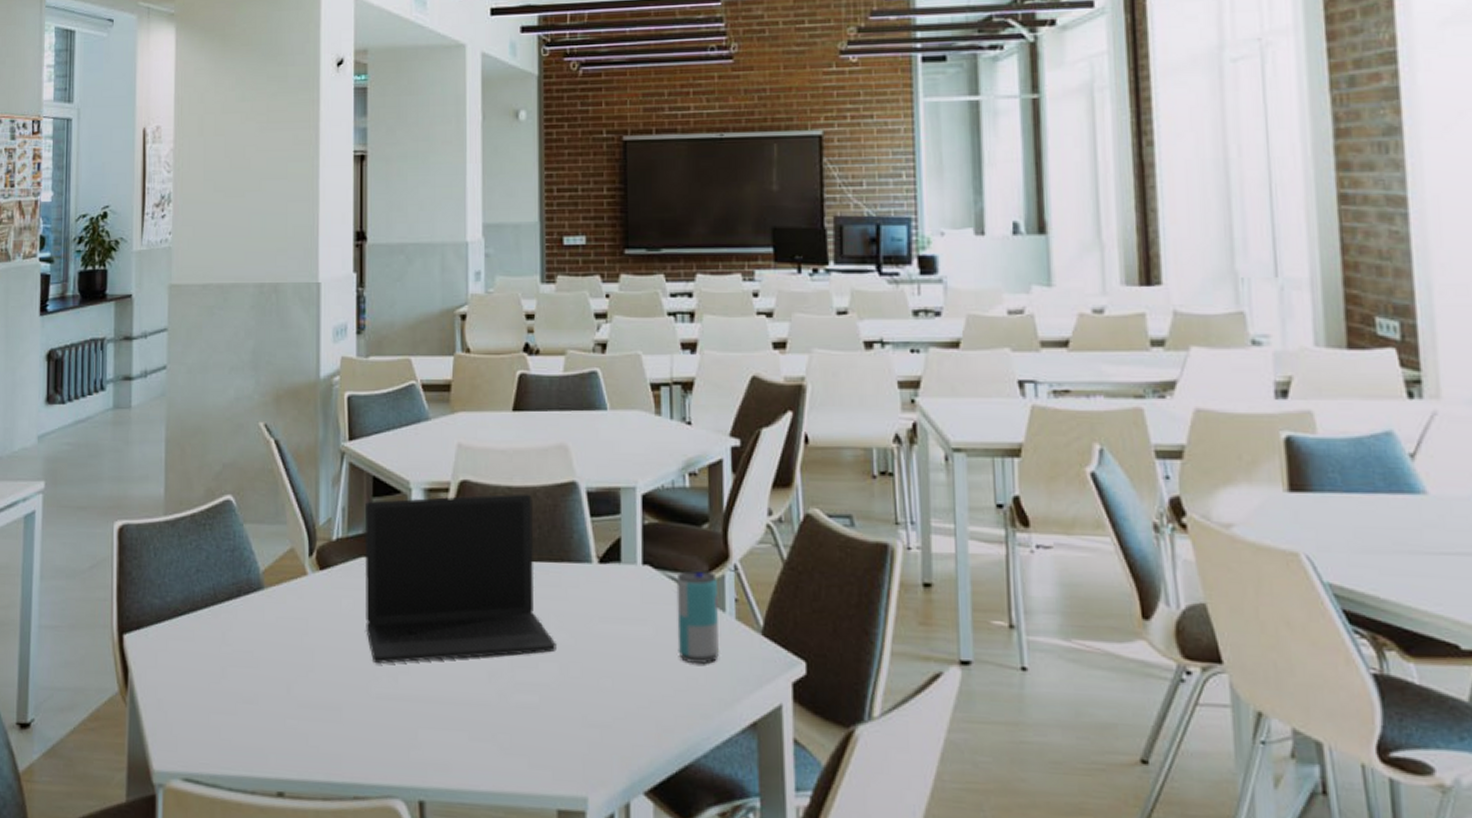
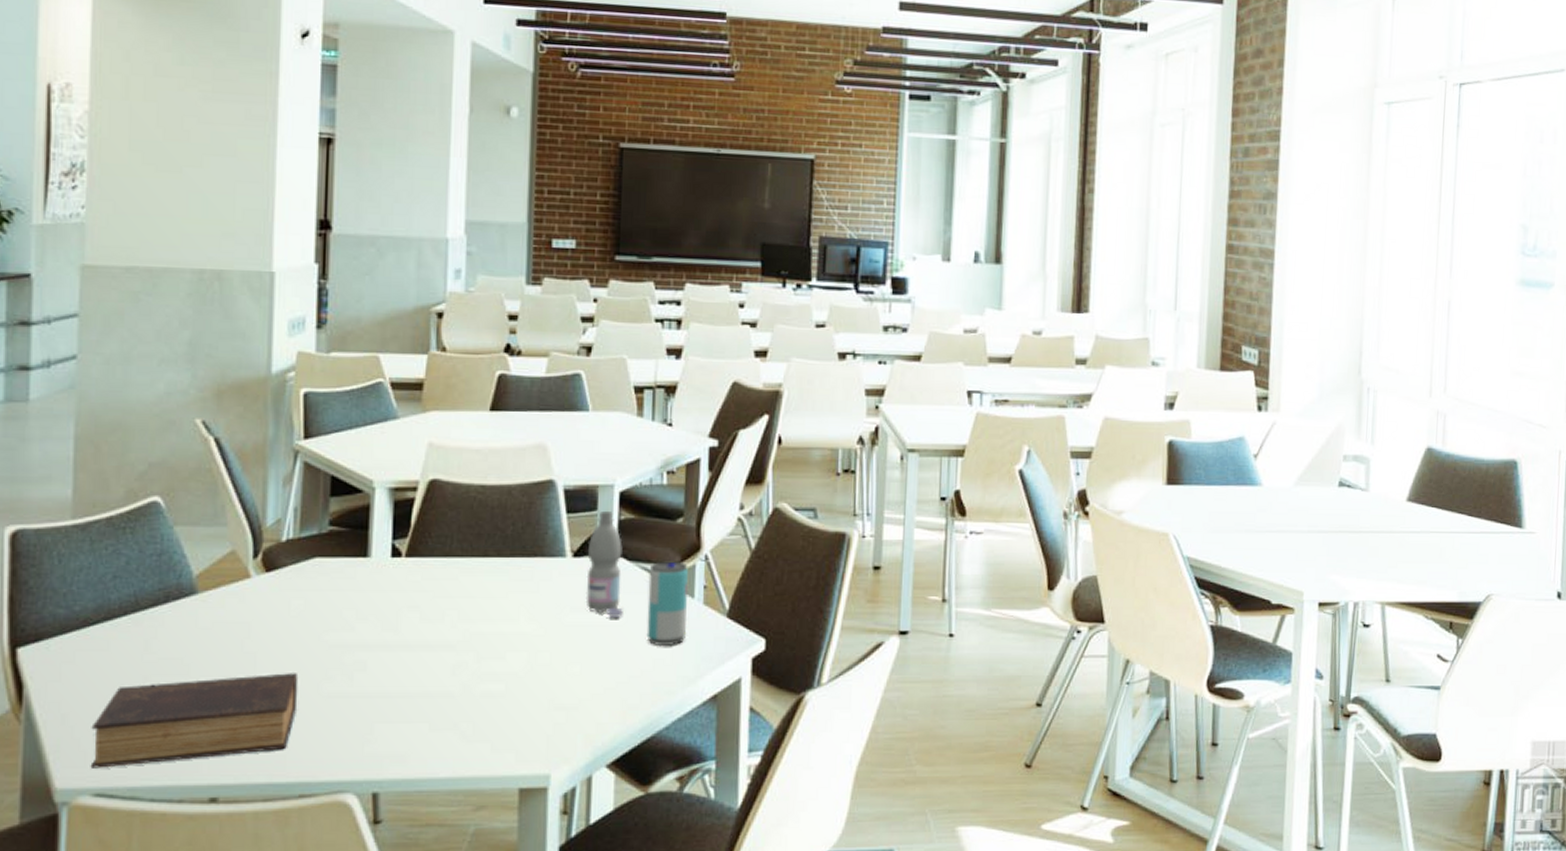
book: none [180,671,350,754] -> present [90,673,299,768]
laptop: present [365,493,556,664] -> none [318,492,526,662]
water bottle: none [612,514,652,630] -> present [585,510,623,617]

